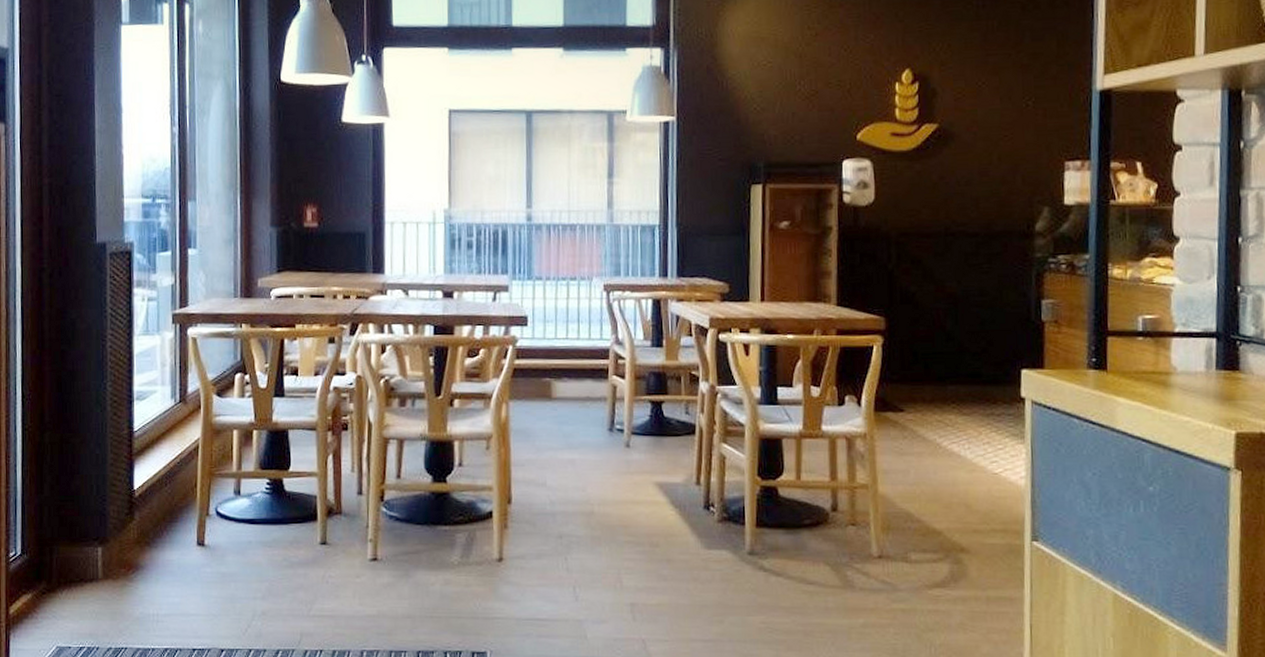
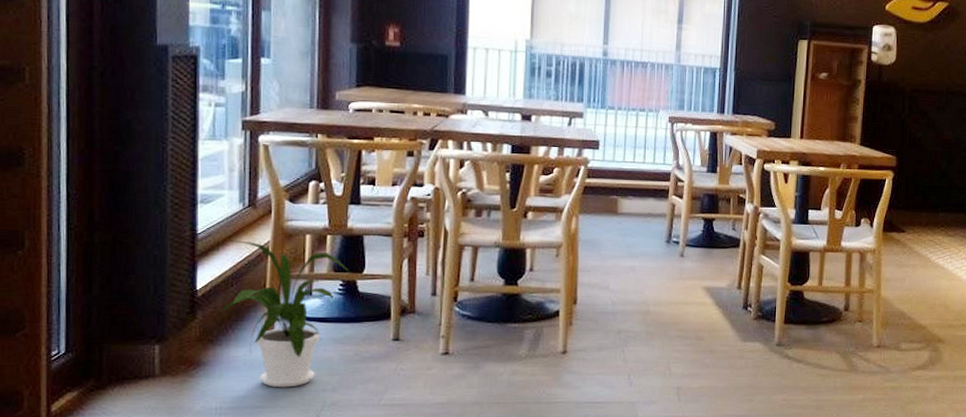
house plant: none [154,438,277,595] -> present [219,240,351,388]

